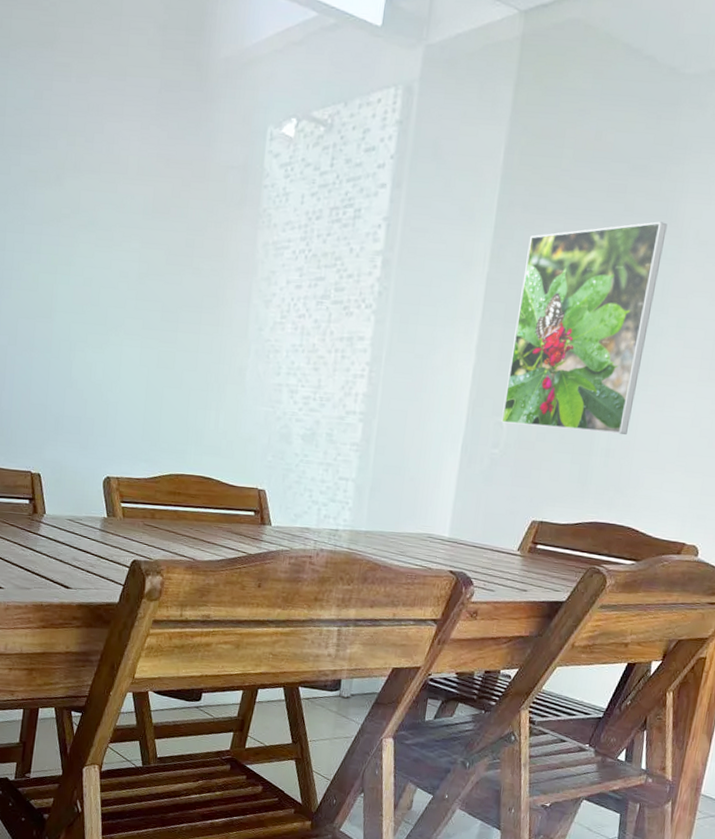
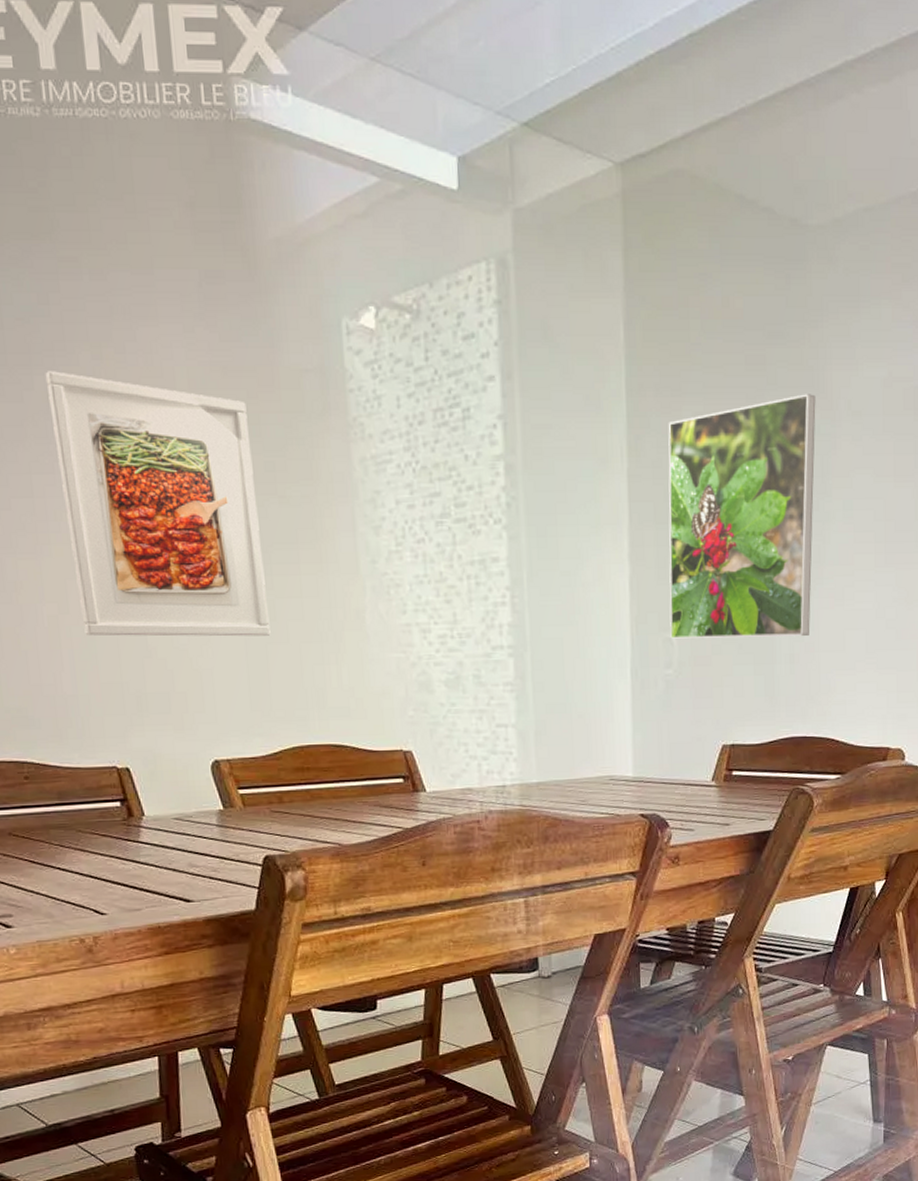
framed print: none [25,152,180,381] -> present [45,371,271,637]

